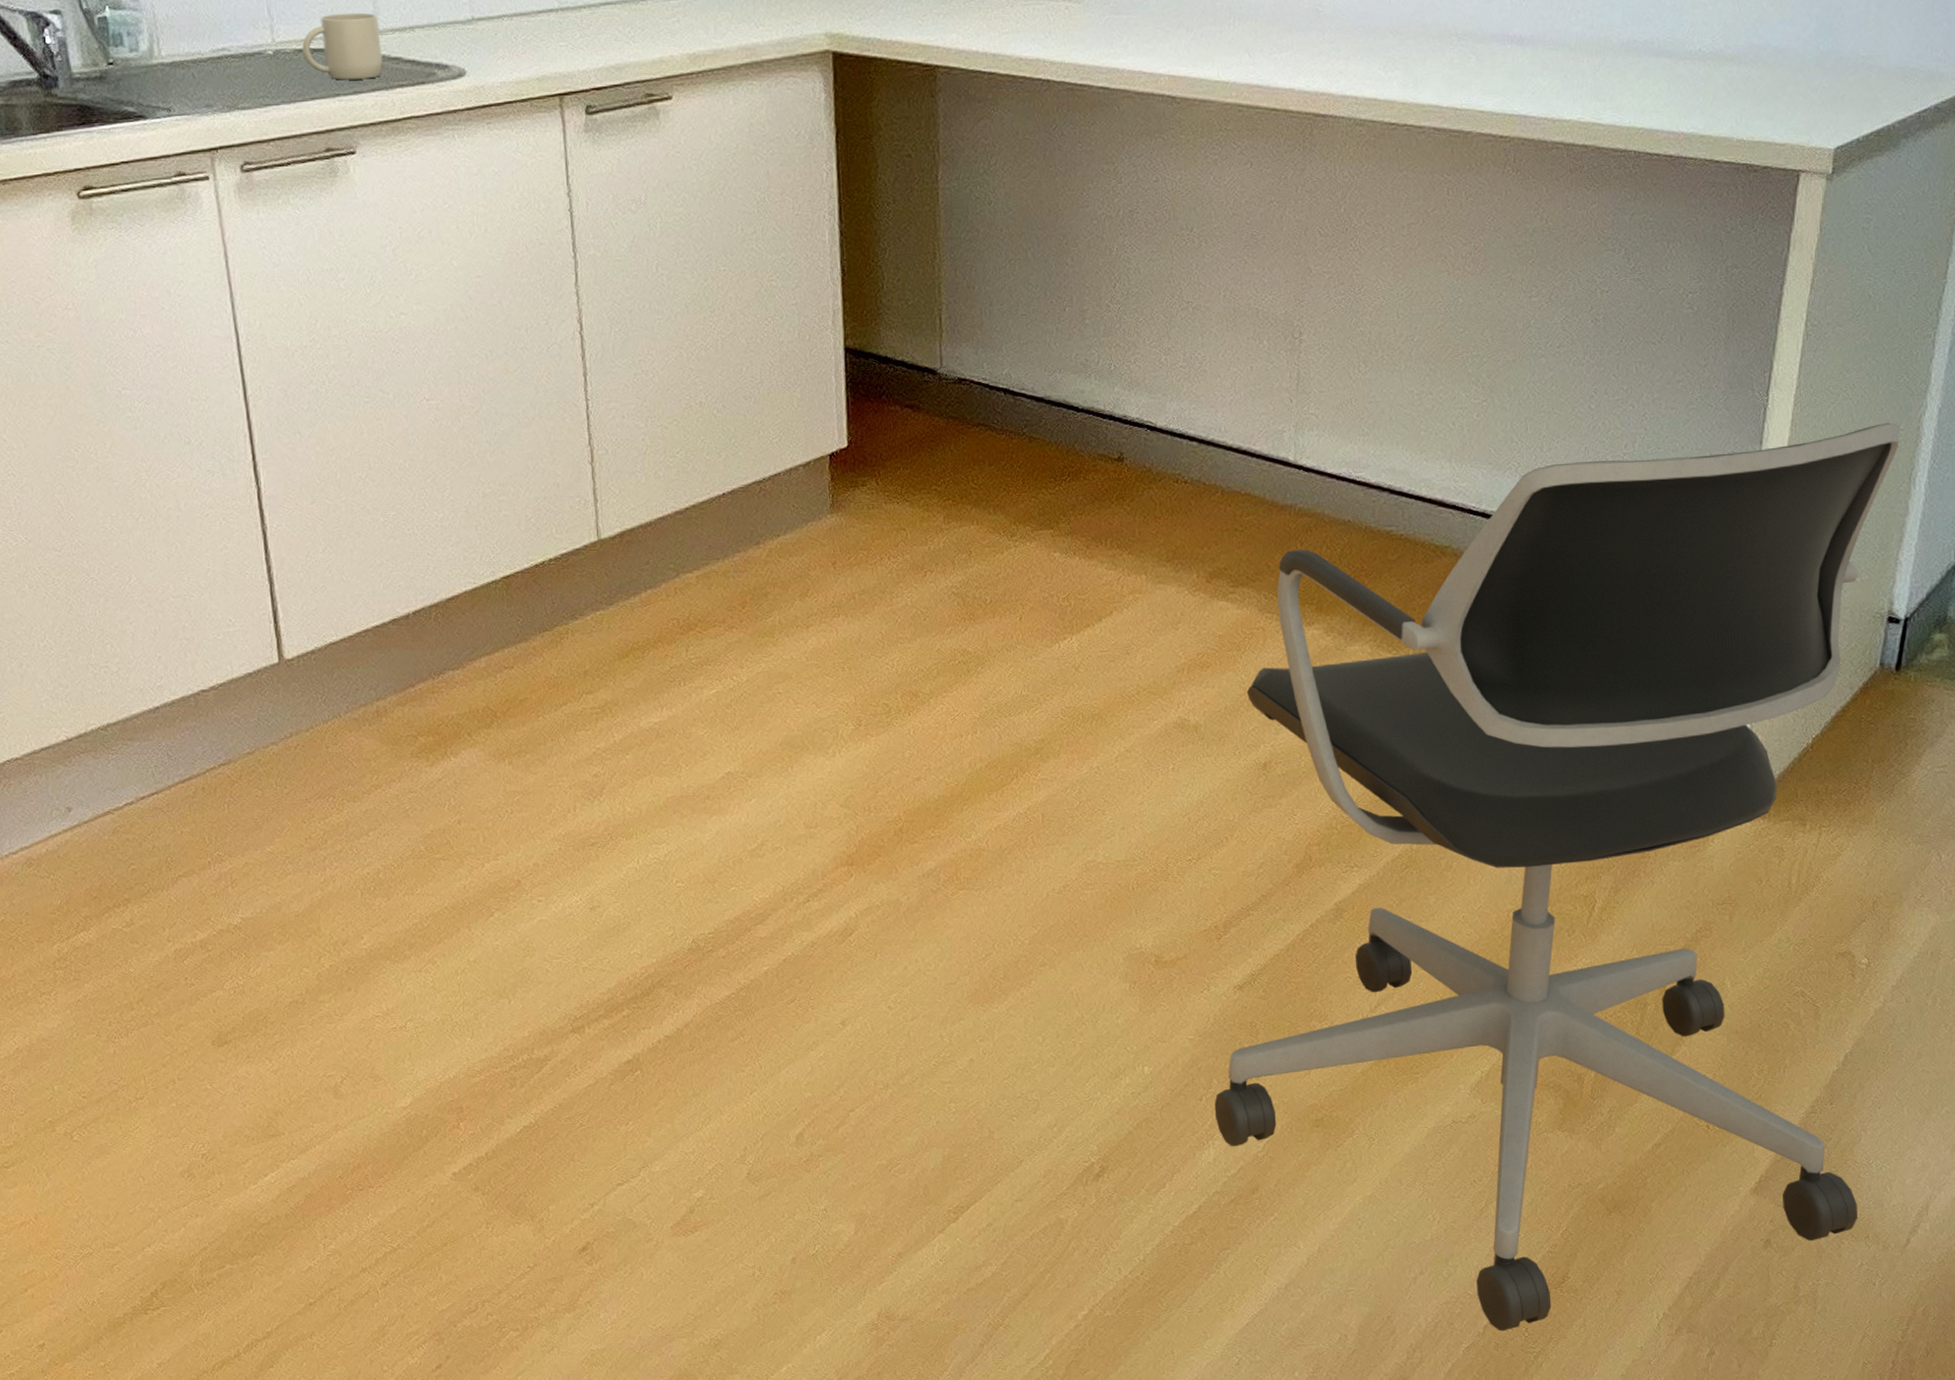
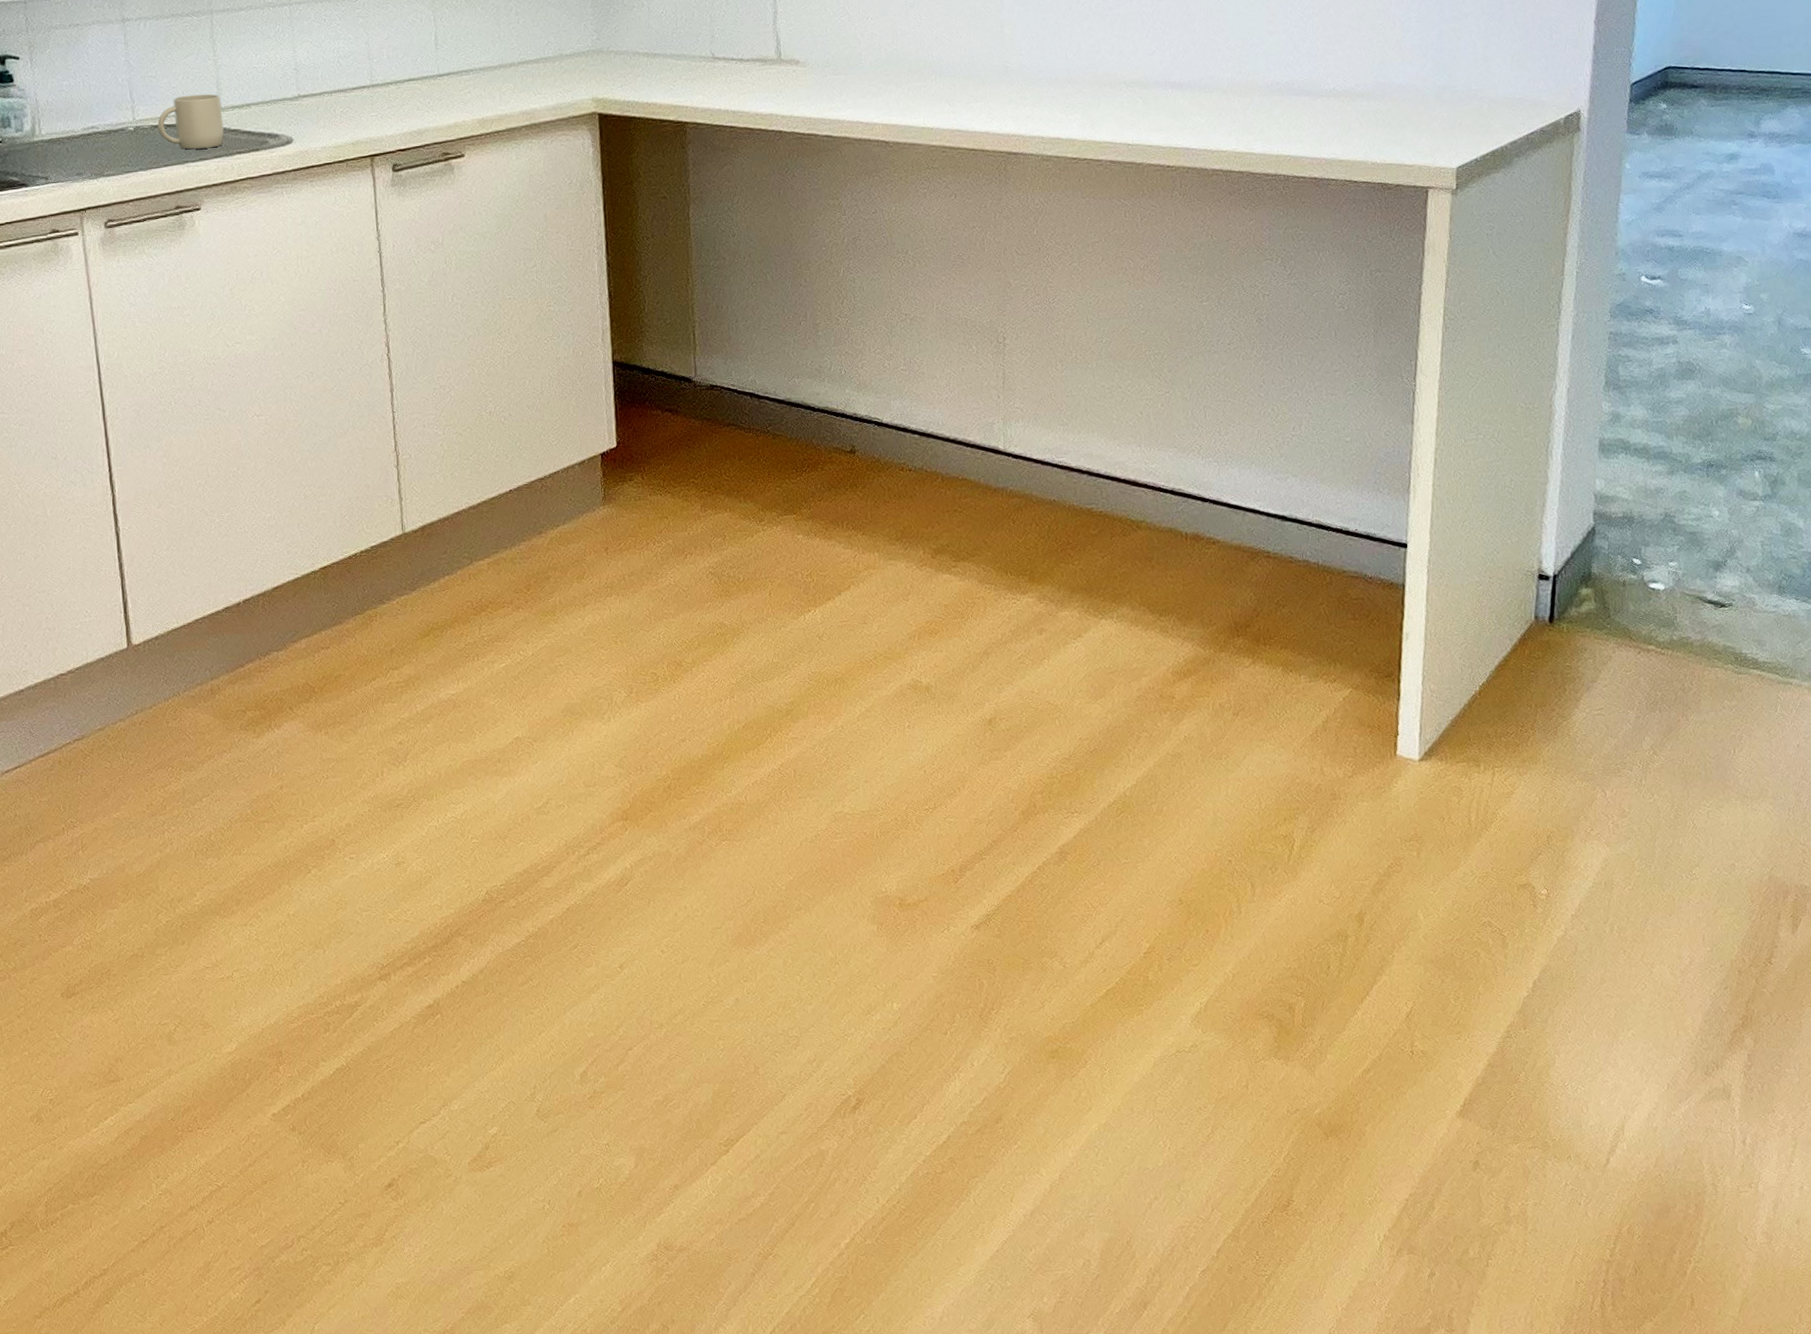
office chair: present [1214,423,1899,1332] -> none [958,402,1559,1255]

